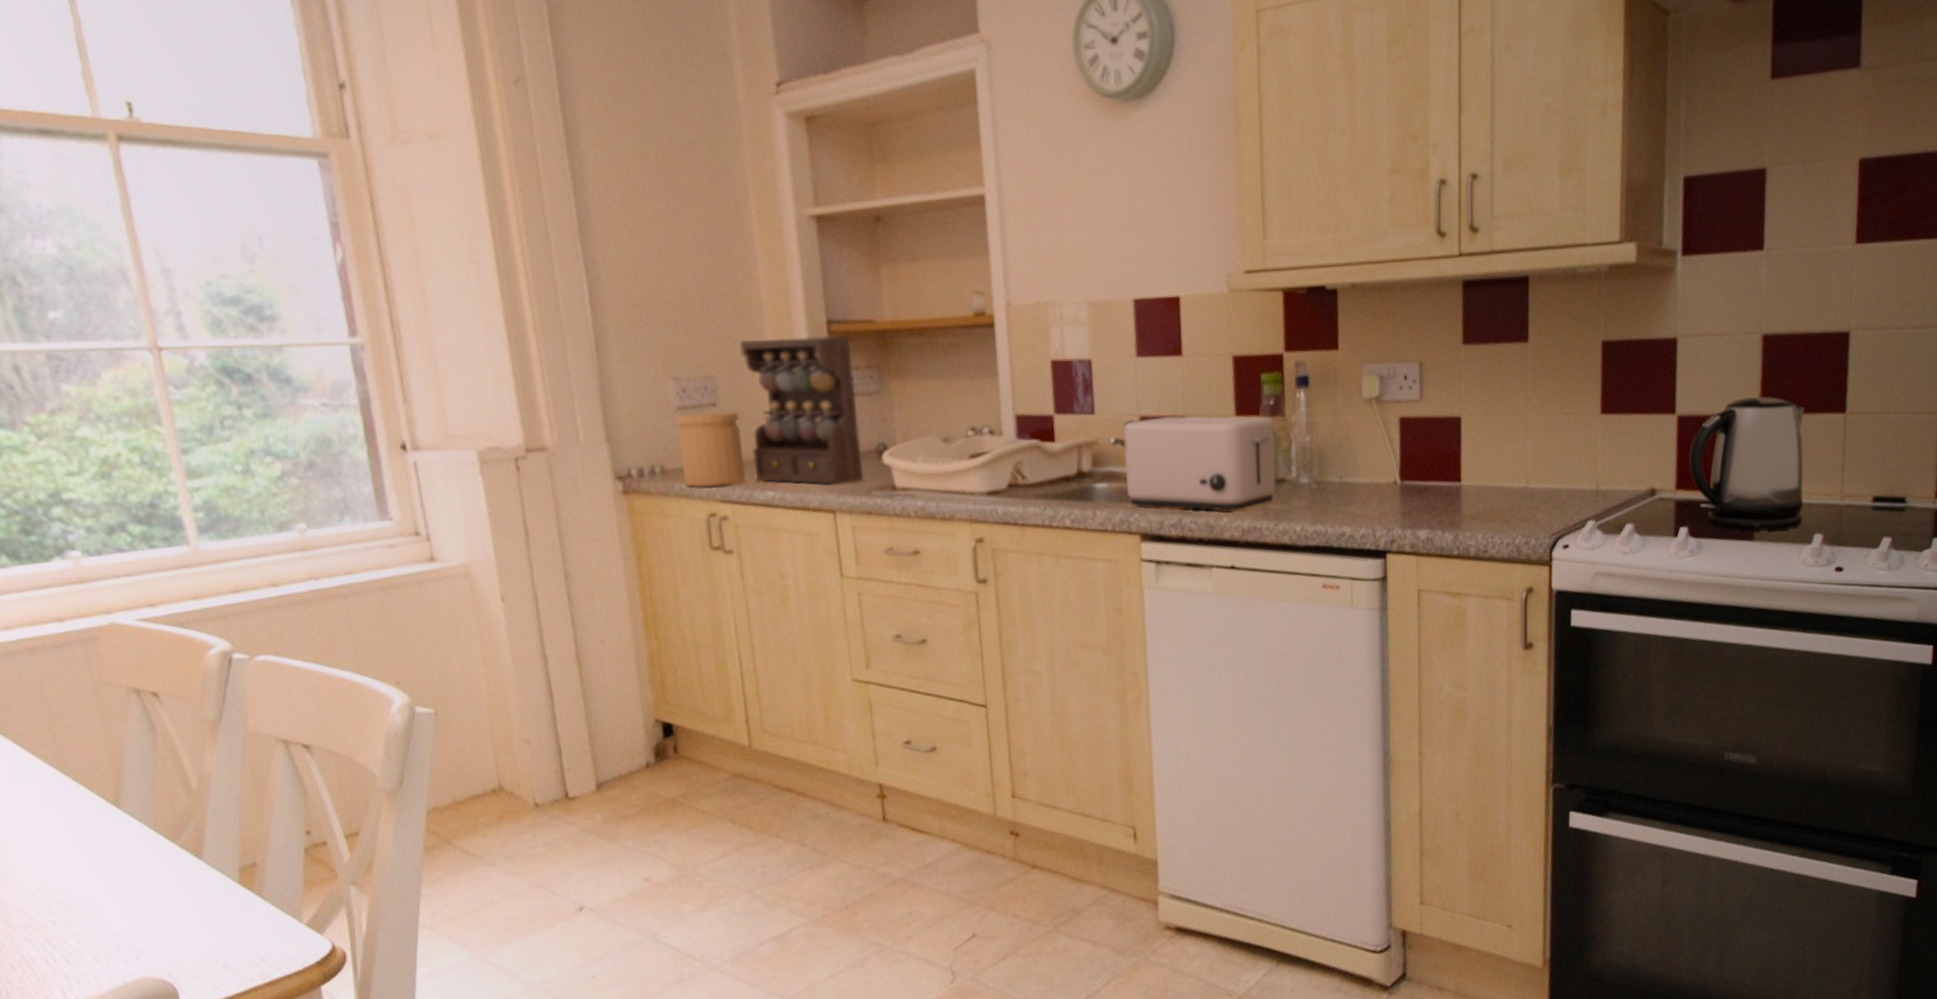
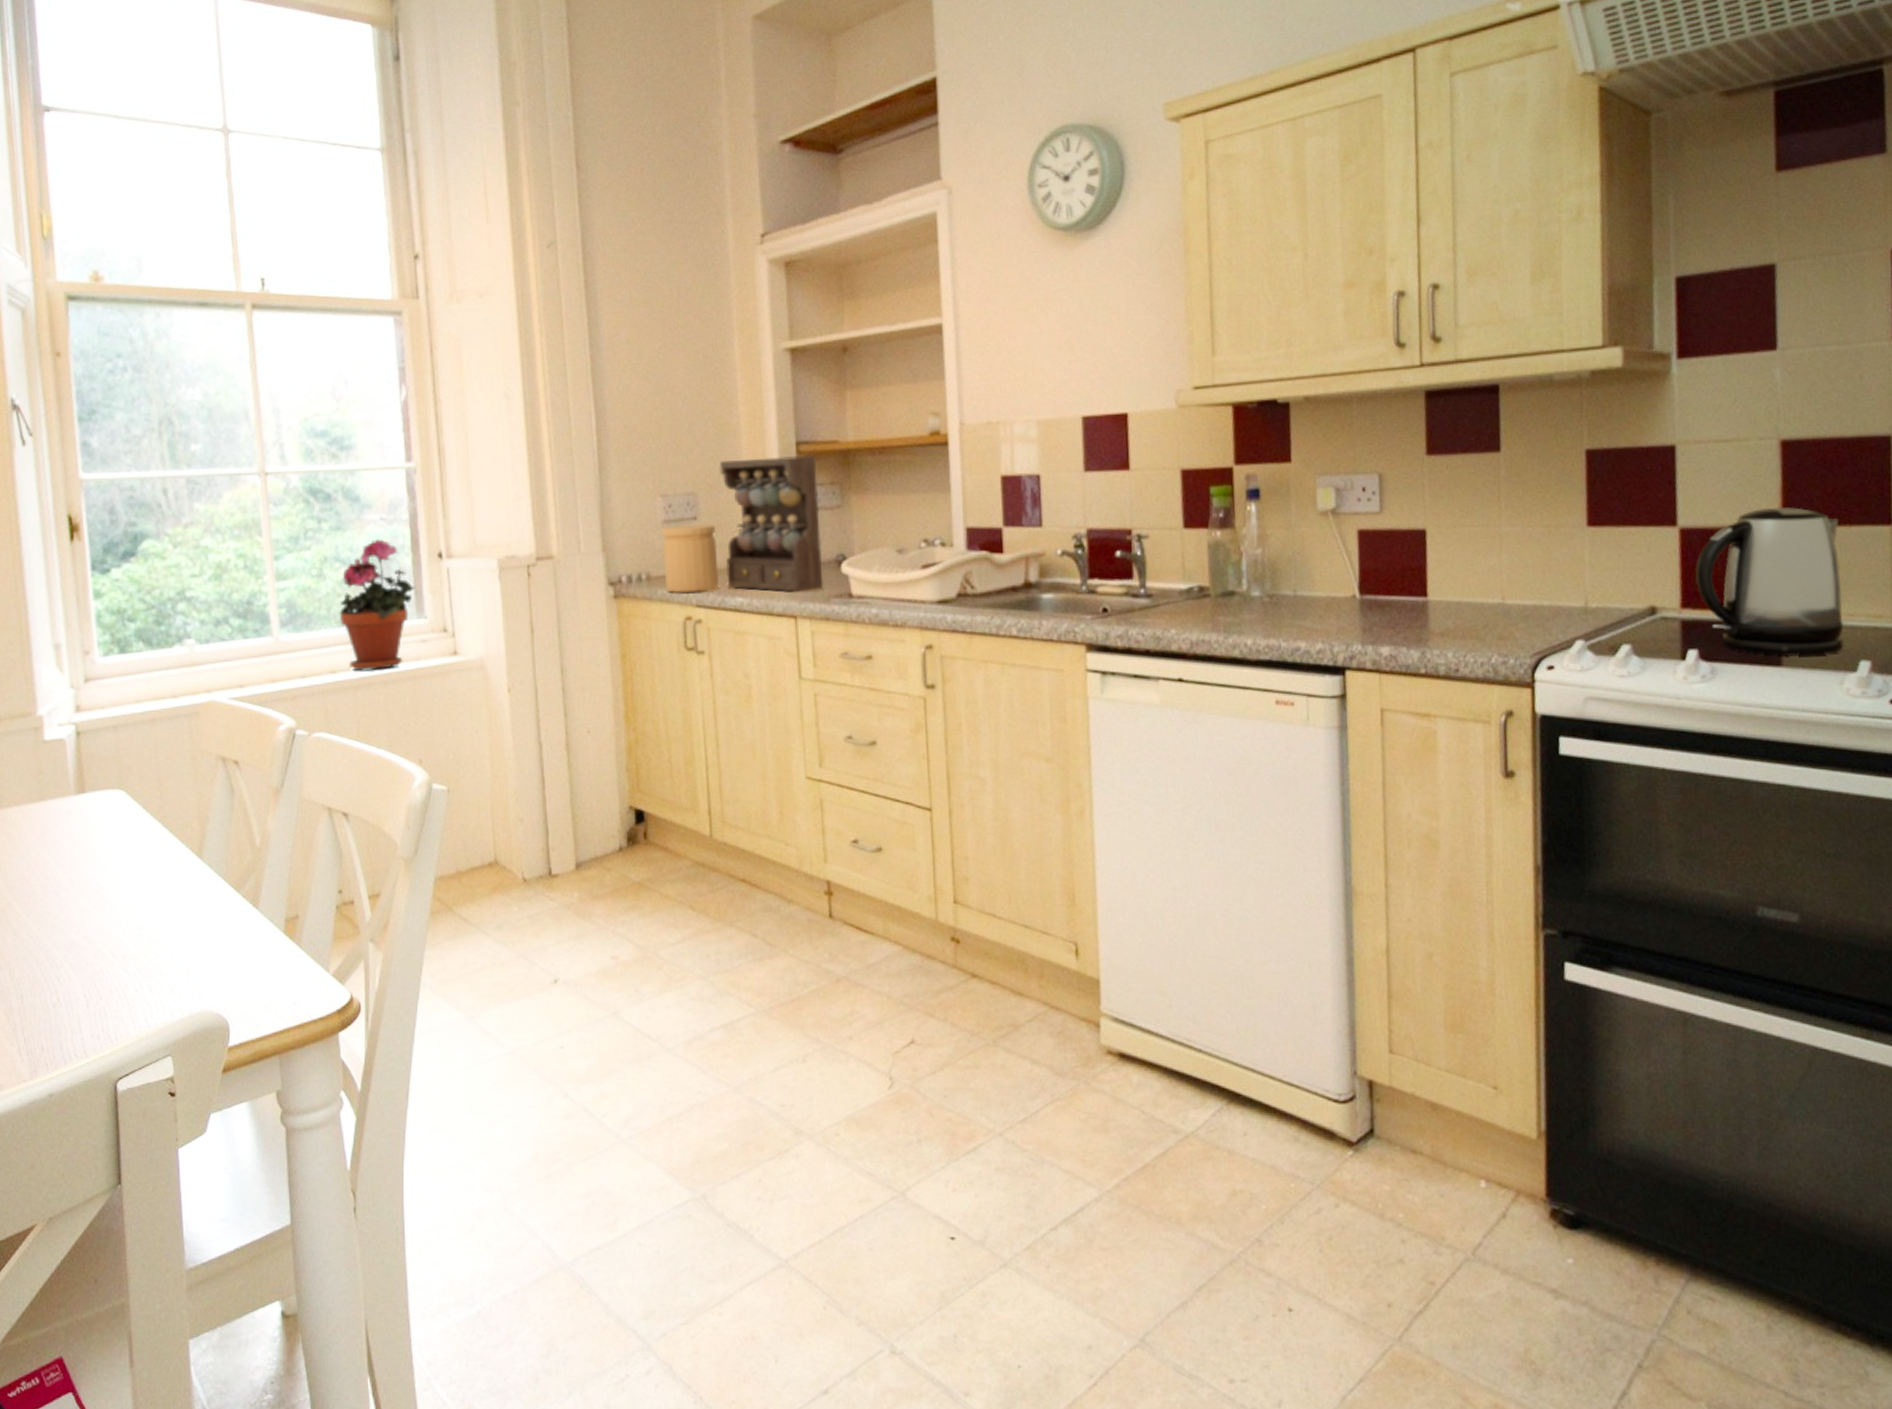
potted plant: none [276,428,375,584] -> present [339,539,416,672]
toaster: present [1123,415,1277,512] -> none [1070,528,1227,624]

